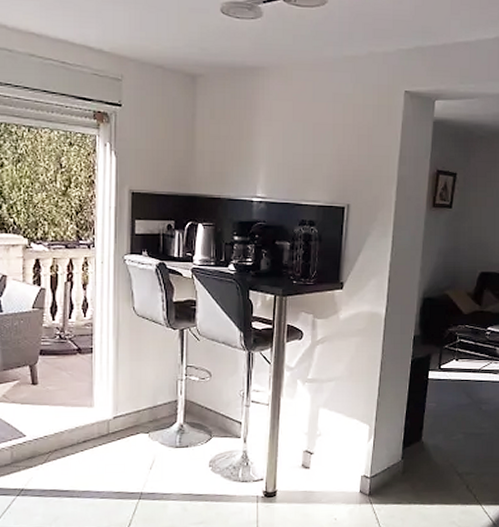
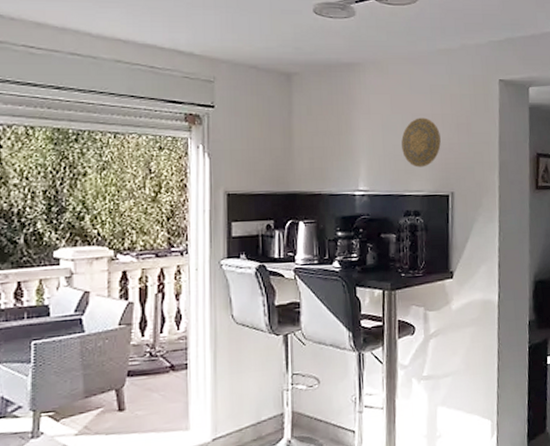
decorative plate: none [301,127,340,178] -> present [401,117,441,168]

